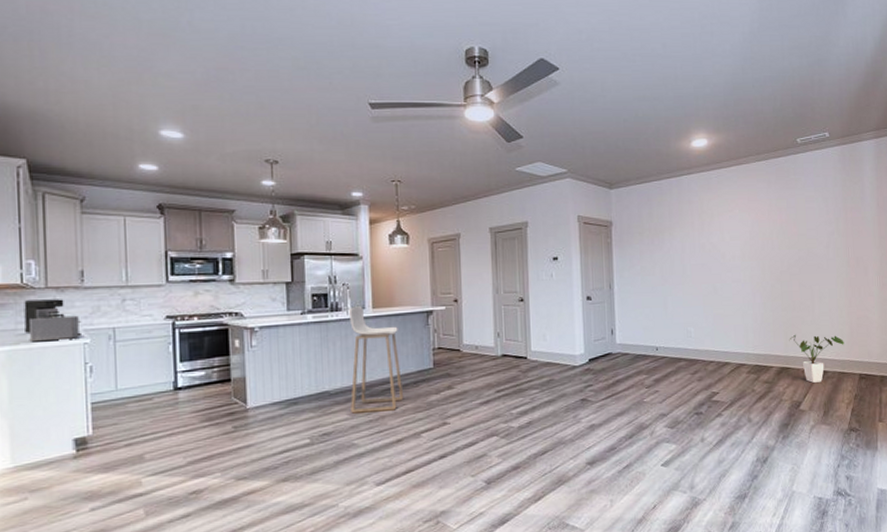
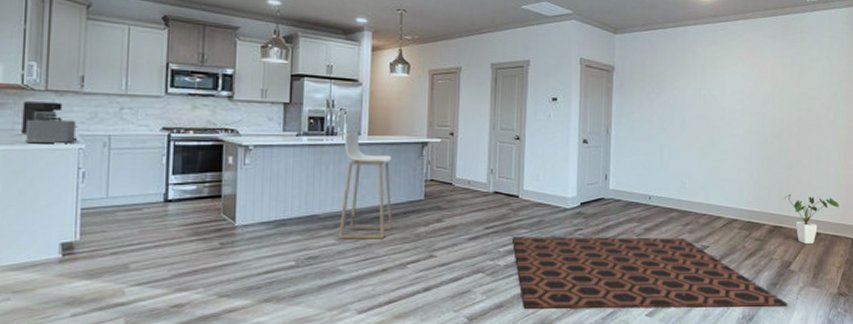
area rug: none [524,386,801,468] -> present [512,237,788,309]

